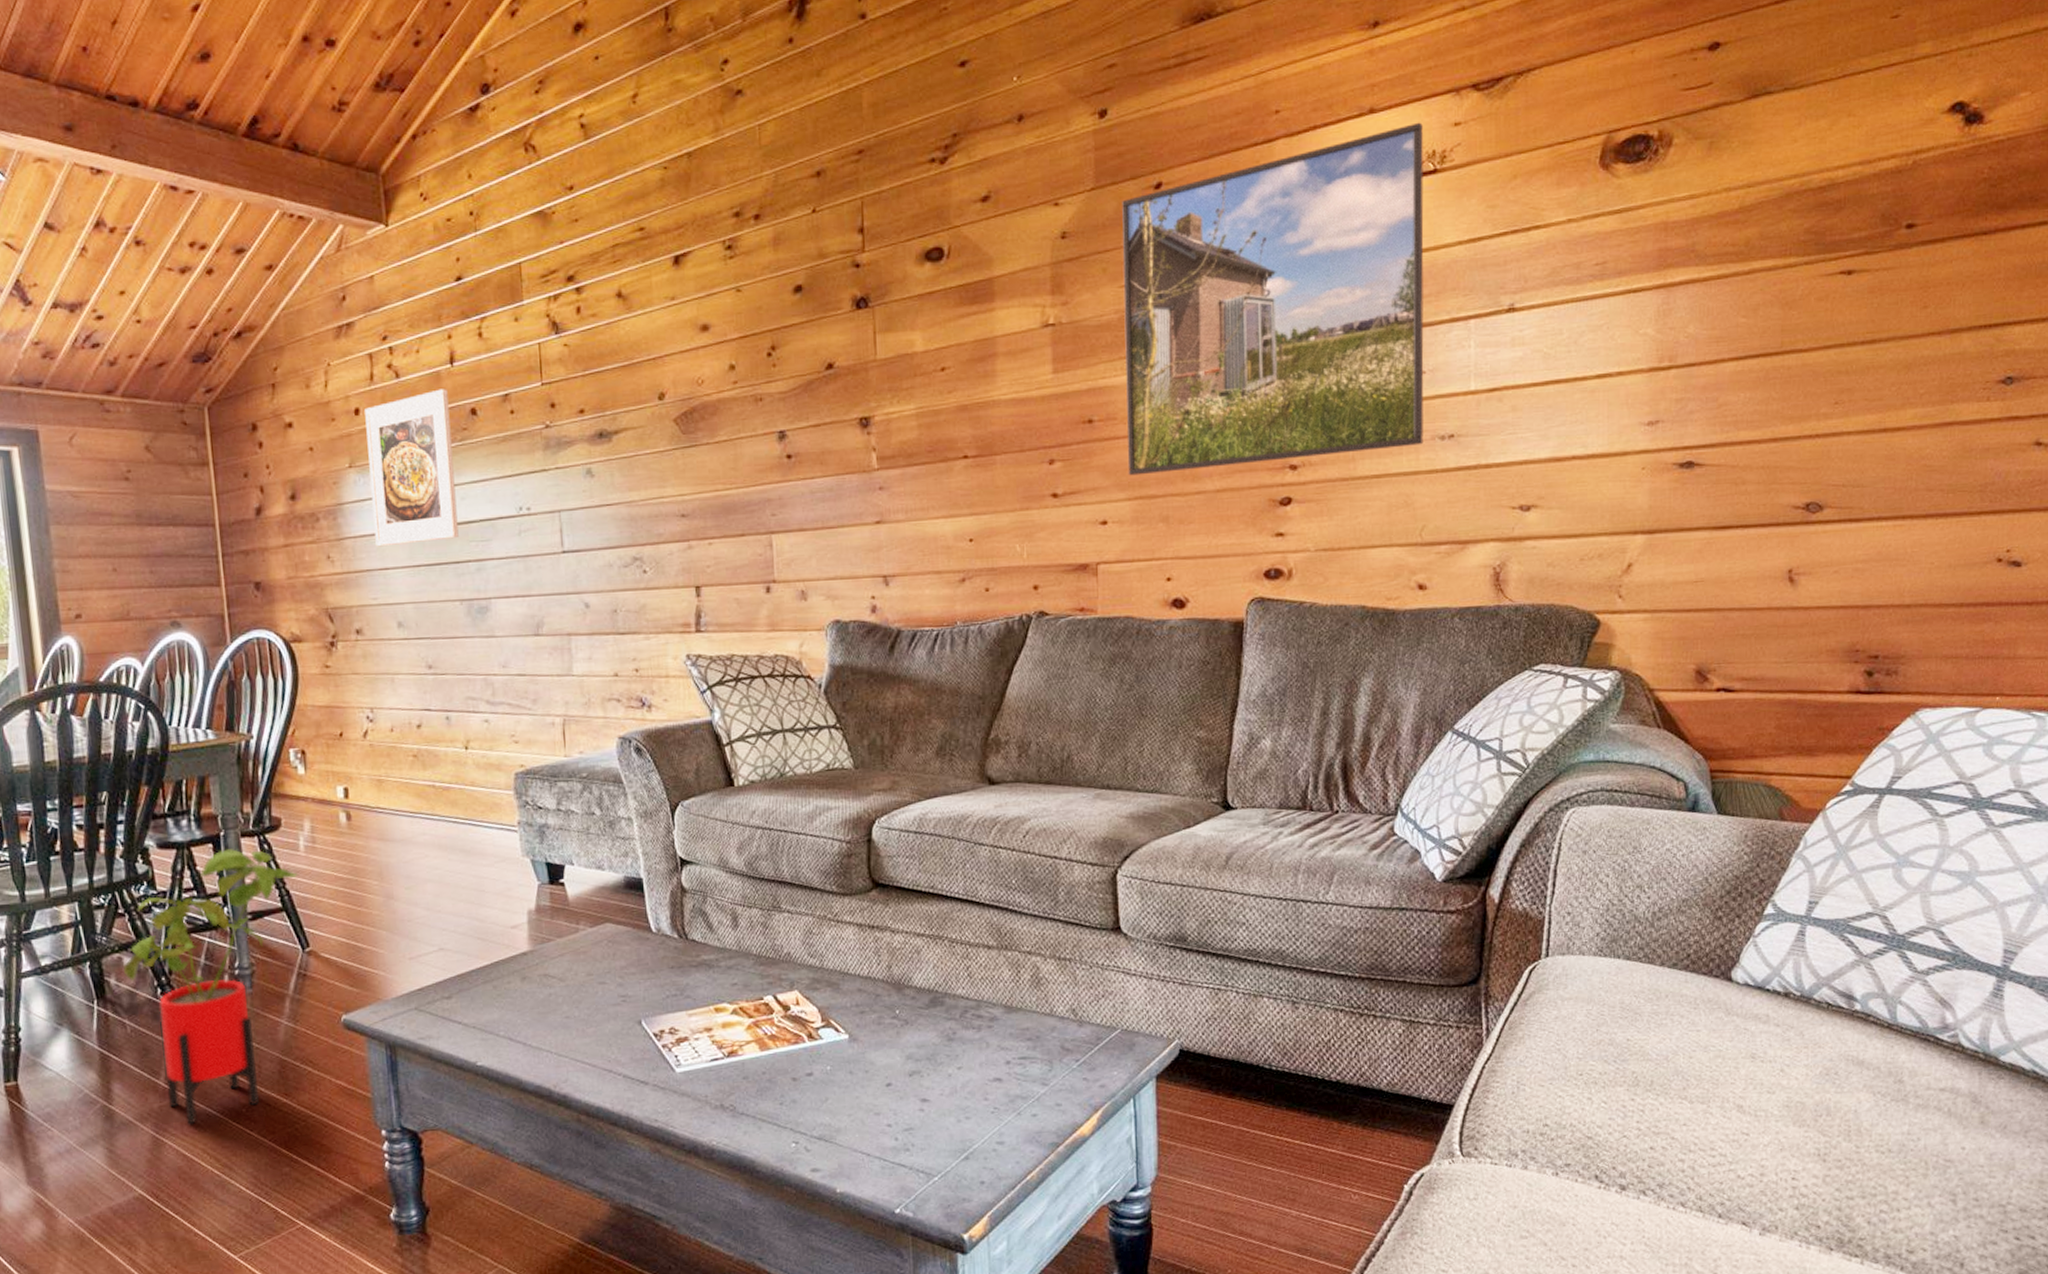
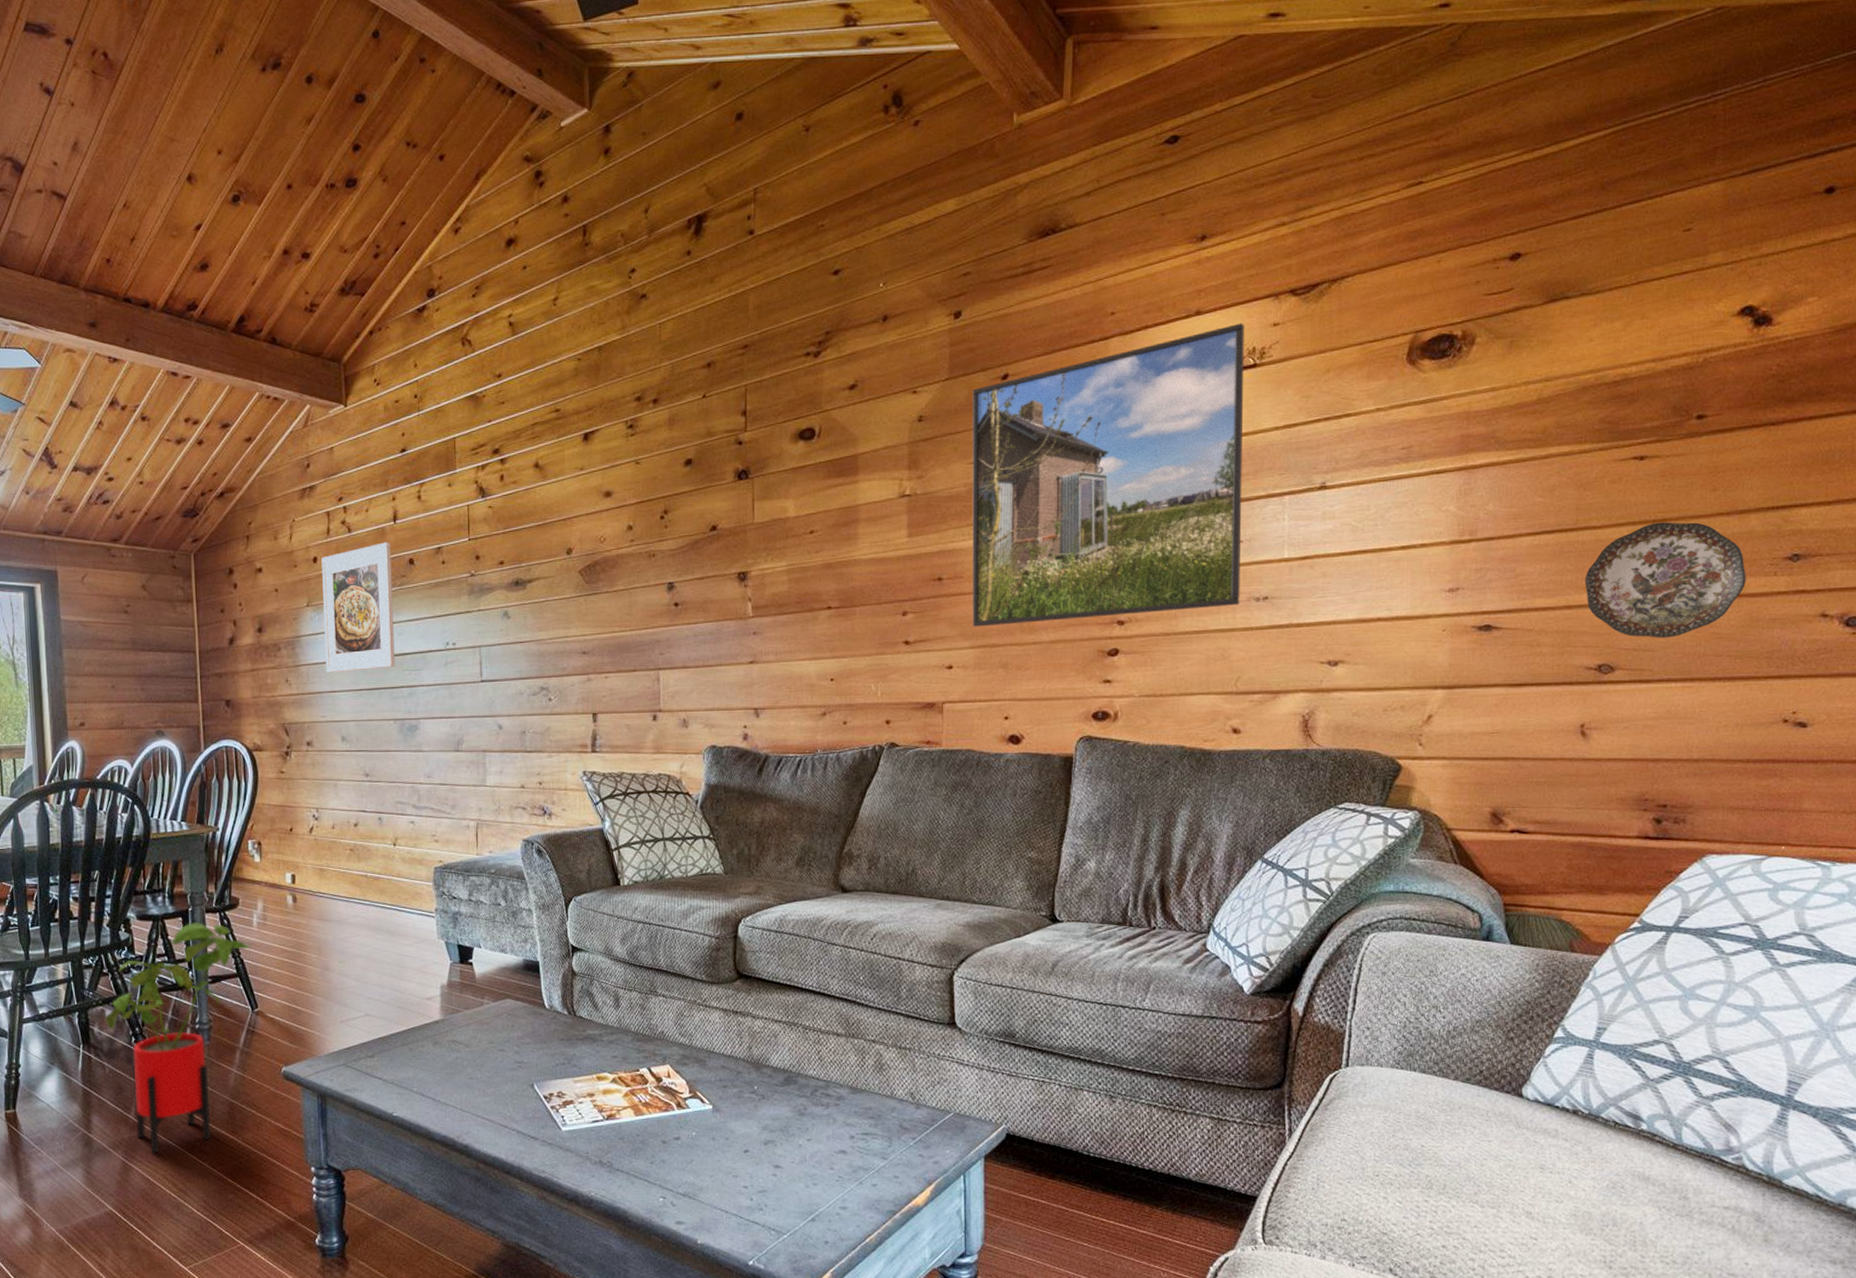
decorative plate: none [1791,343,1958,472] -> present [1584,522,1746,638]

